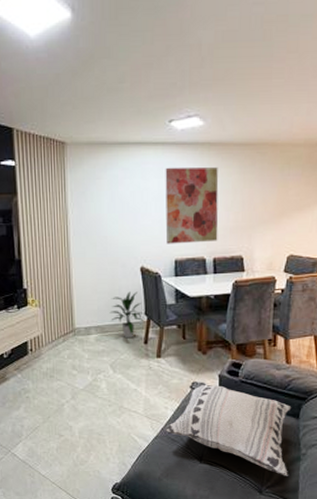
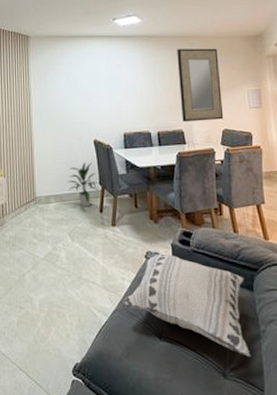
wall art: present [165,167,219,244] -> none [111,55,160,120]
home mirror: none [242,159,294,248] -> present [177,48,224,123]

